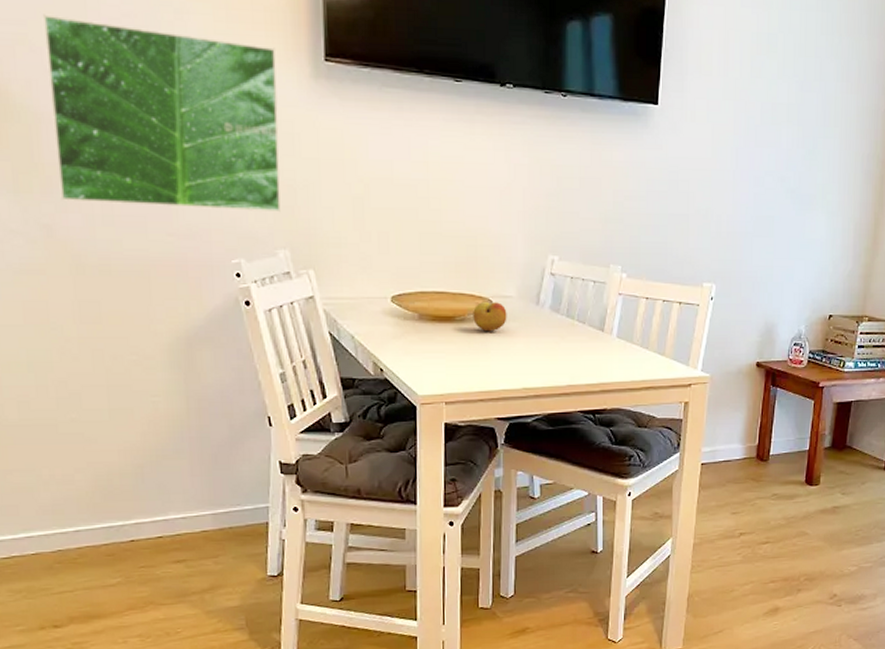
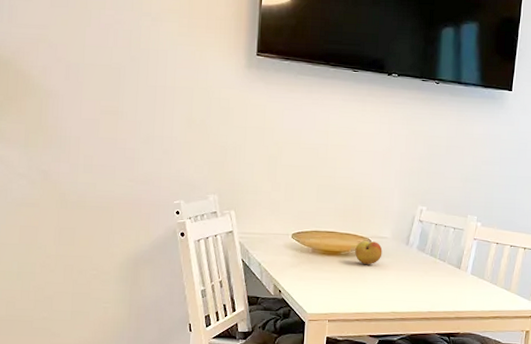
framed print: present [43,14,281,213] -> none [56,21,221,167]

